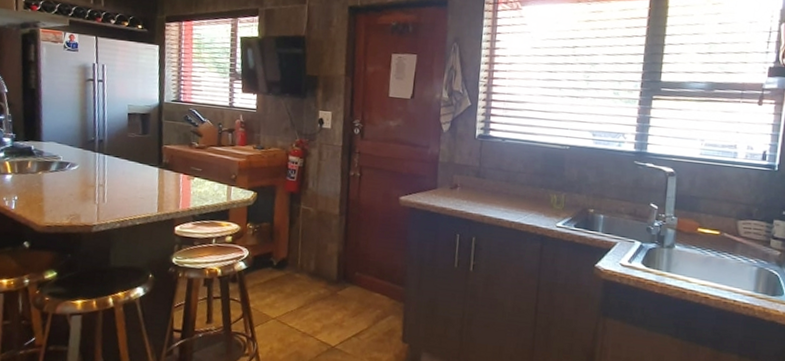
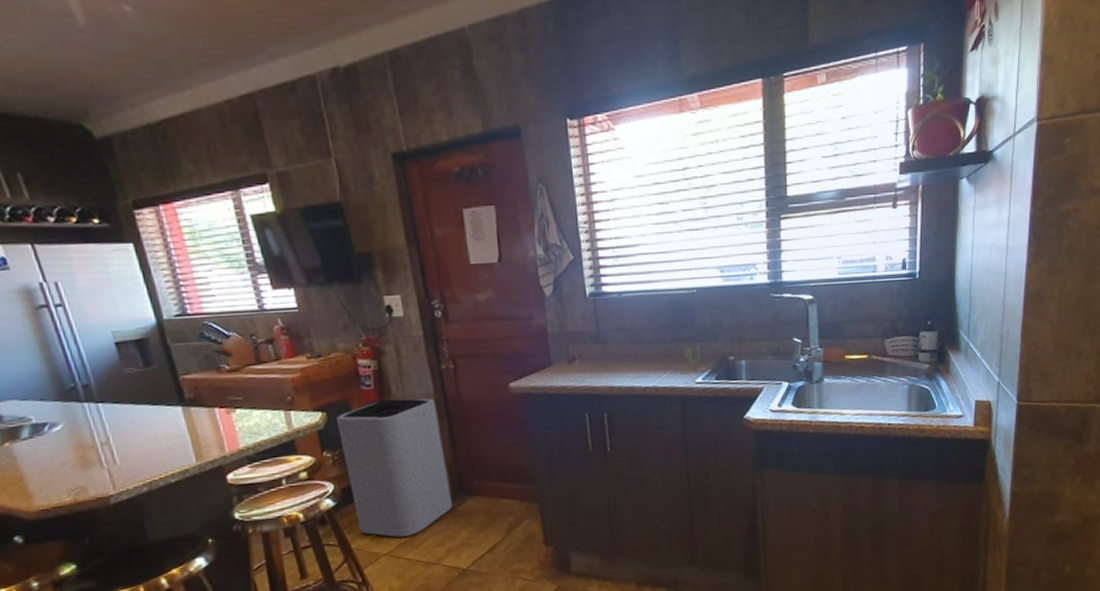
trash can: none [259,191,339,308] -> present [337,398,453,538]

